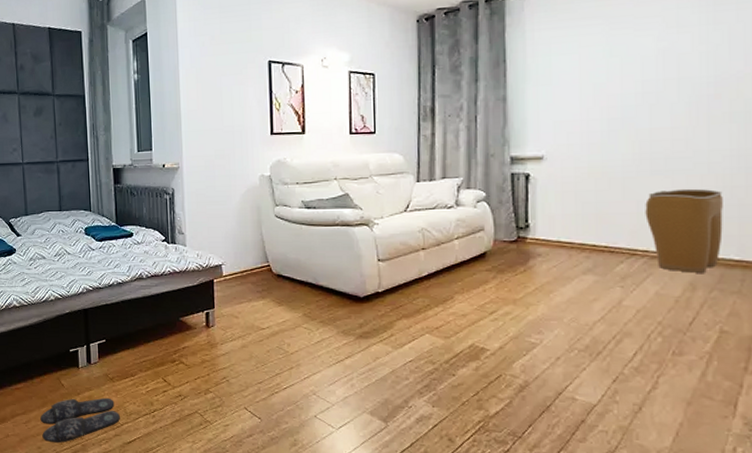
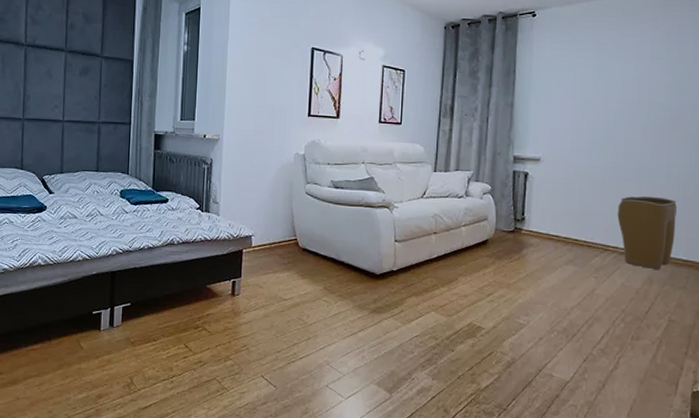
slippers: present [40,397,120,443] -> none [54,361,138,407]

